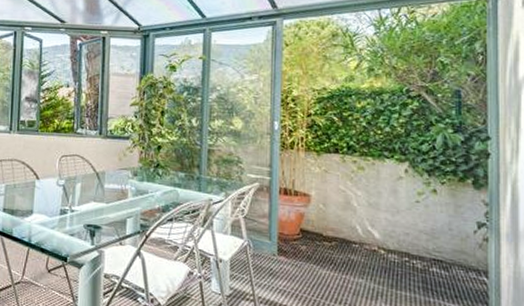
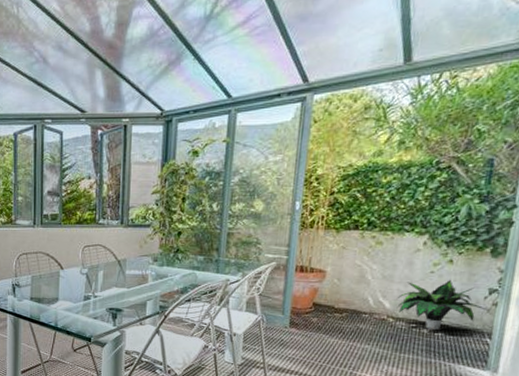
potted plant: none [385,210,480,266] -> present [396,279,488,331]

